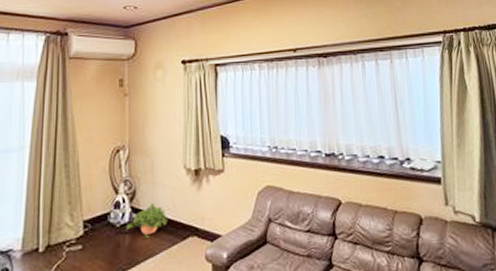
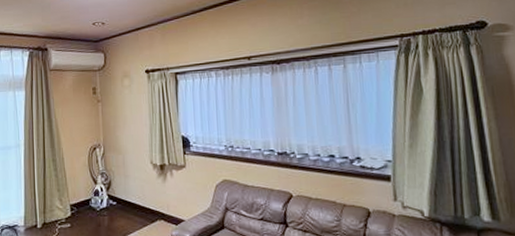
potted plant: present [126,204,167,239] -> none [105,193,138,221]

